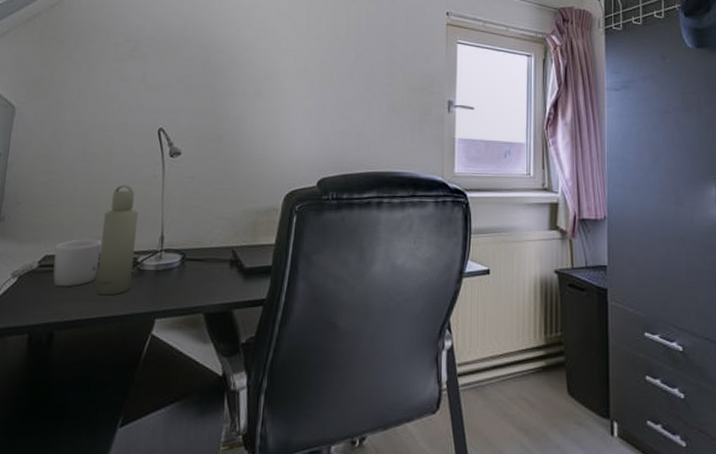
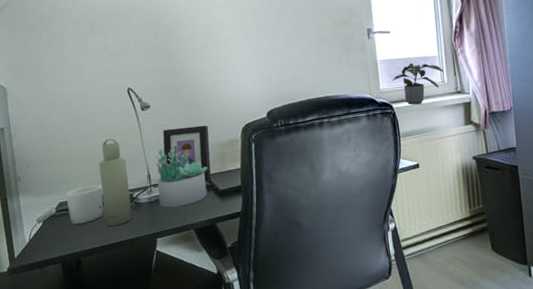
succulent plant: none [168,204,235,282] -> present [156,145,208,208]
picture frame: none [184,183,245,256] -> present [162,125,211,183]
potted plant: none [469,147,530,197] -> present [392,63,444,105]

